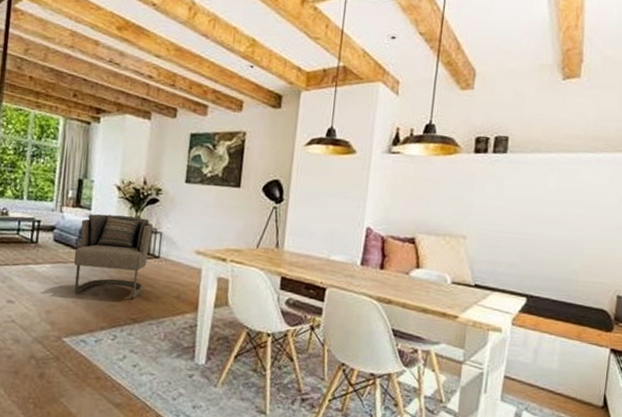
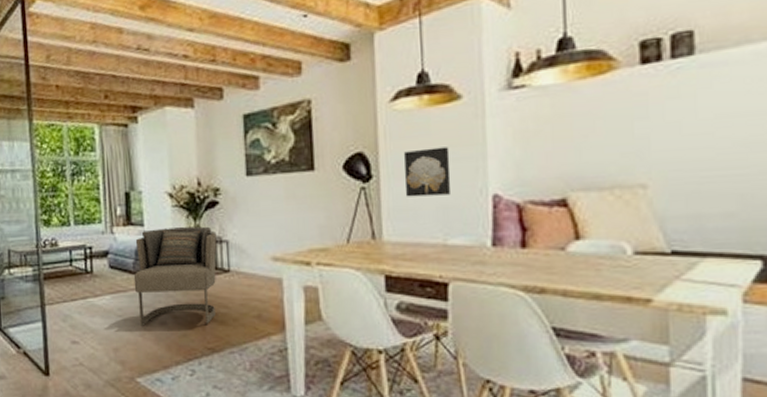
wall art: none [305,185,342,223] -> present [404,147,452,197]

